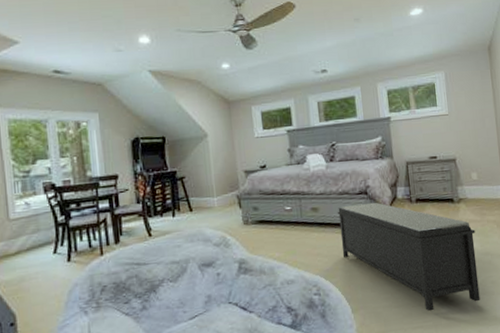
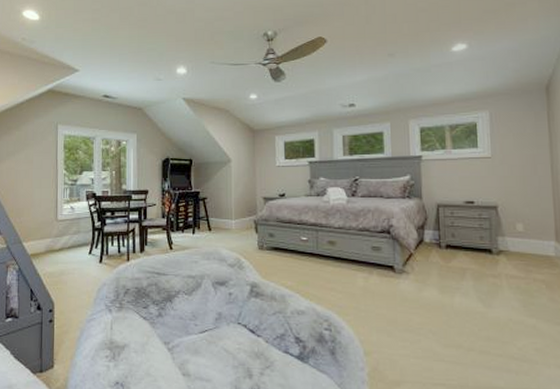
bench: present [337,202,480,312] -> none [355,242,519,369]

